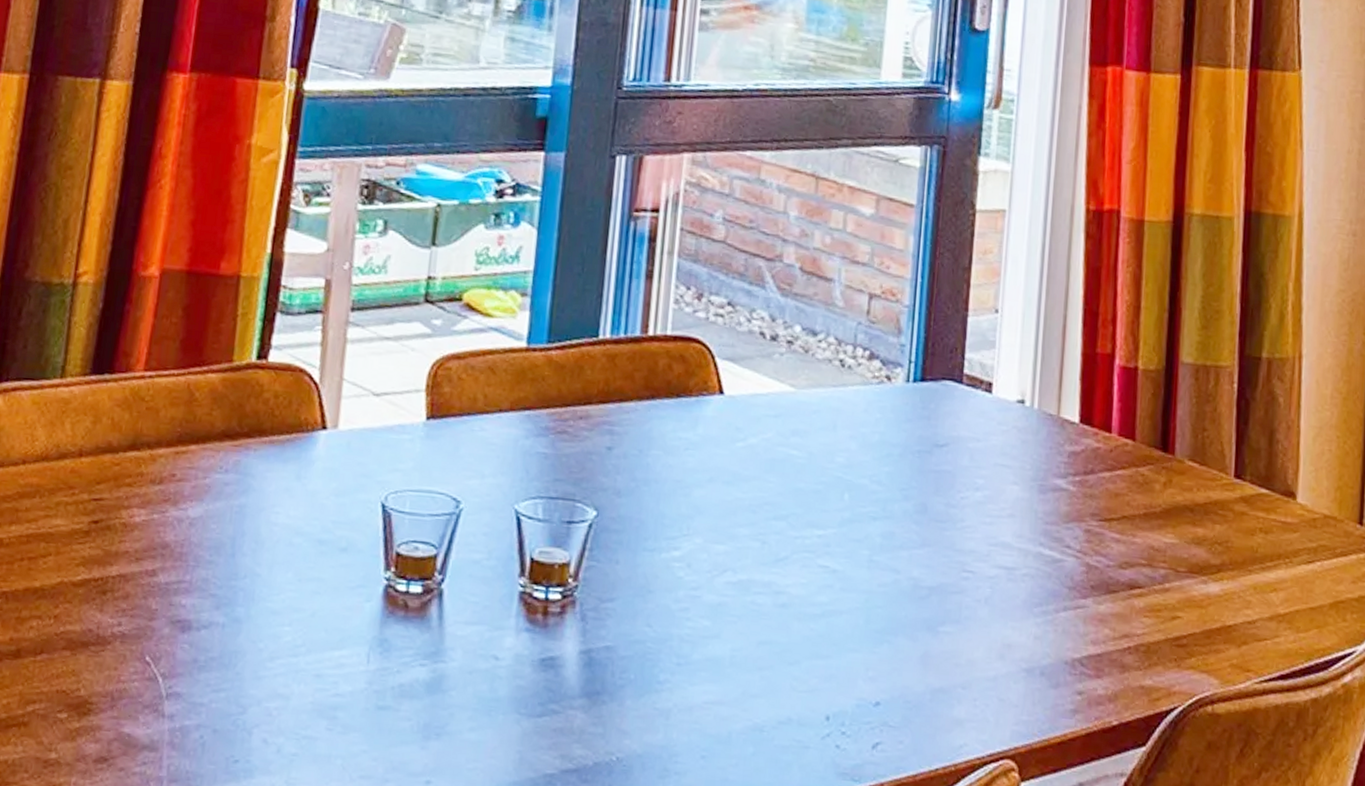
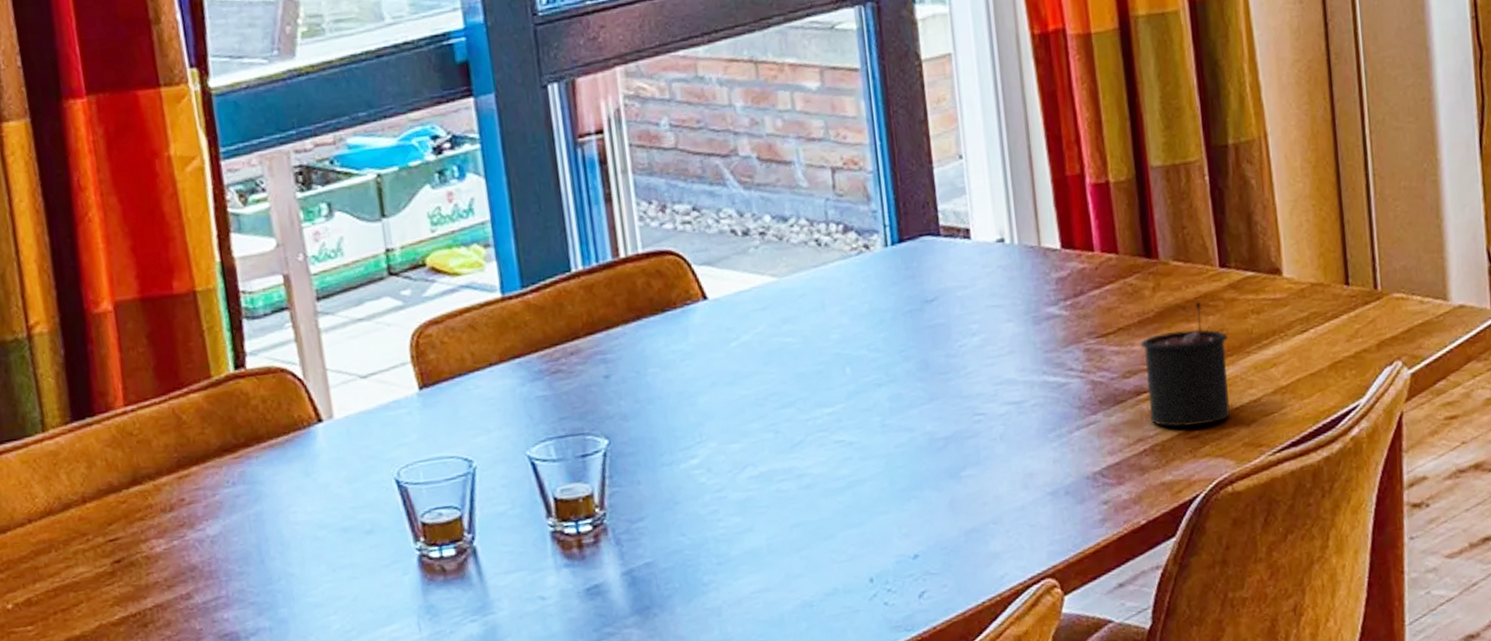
candle: none [1140,508,1232,636] -> present [1140,302,1230,427]

